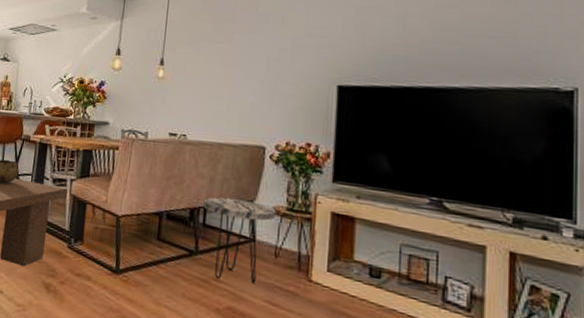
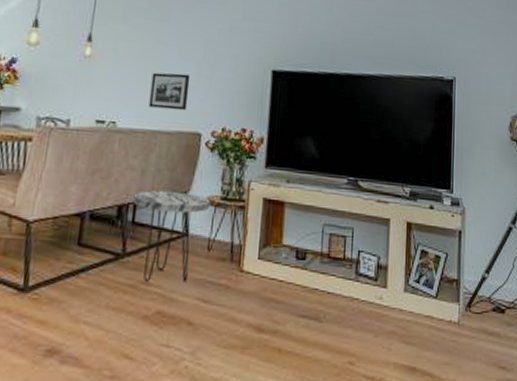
picture frame: none [215,90,253,126] -> present [148,72,191,111]

